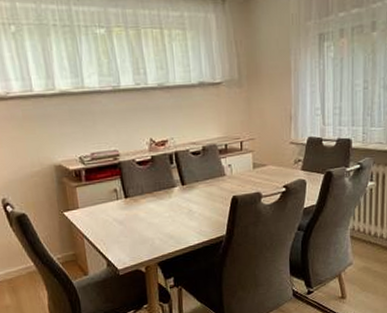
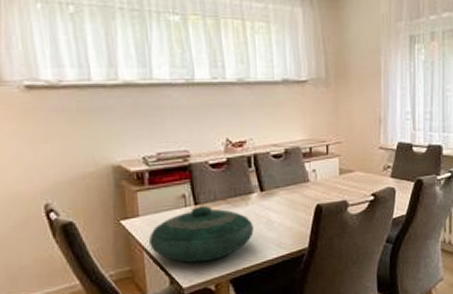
decorative bowl: none [88,199,177,249] -> present [149,206,254,264]

